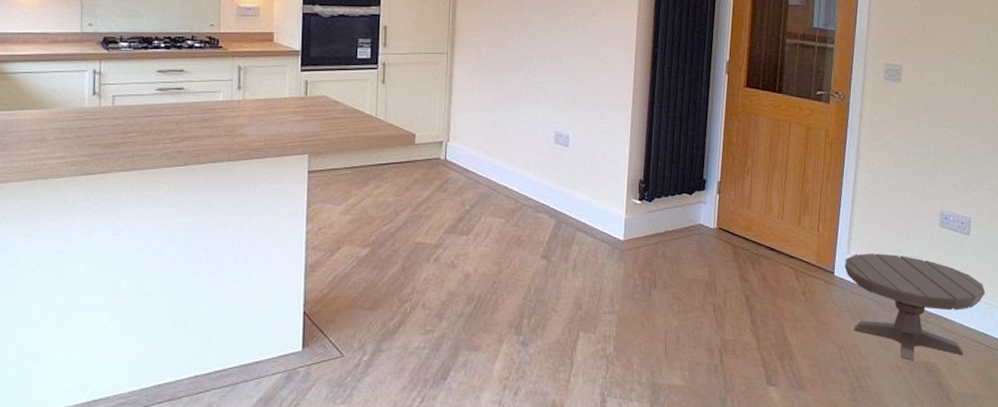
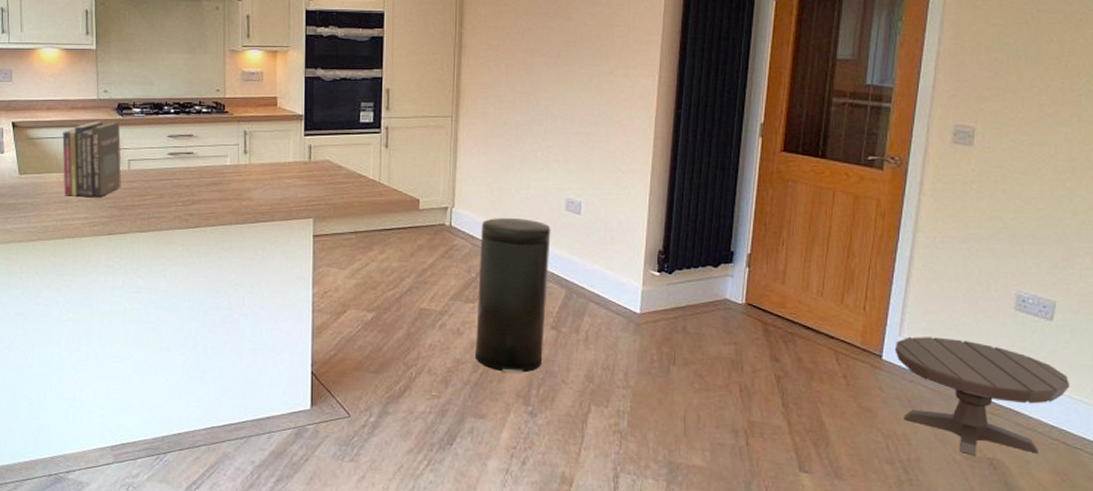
books: none [39,56,105,136] -> present [62,121,121,198]
pedal bin: none [468,151,541,304] -> present [474,218,551,374]

